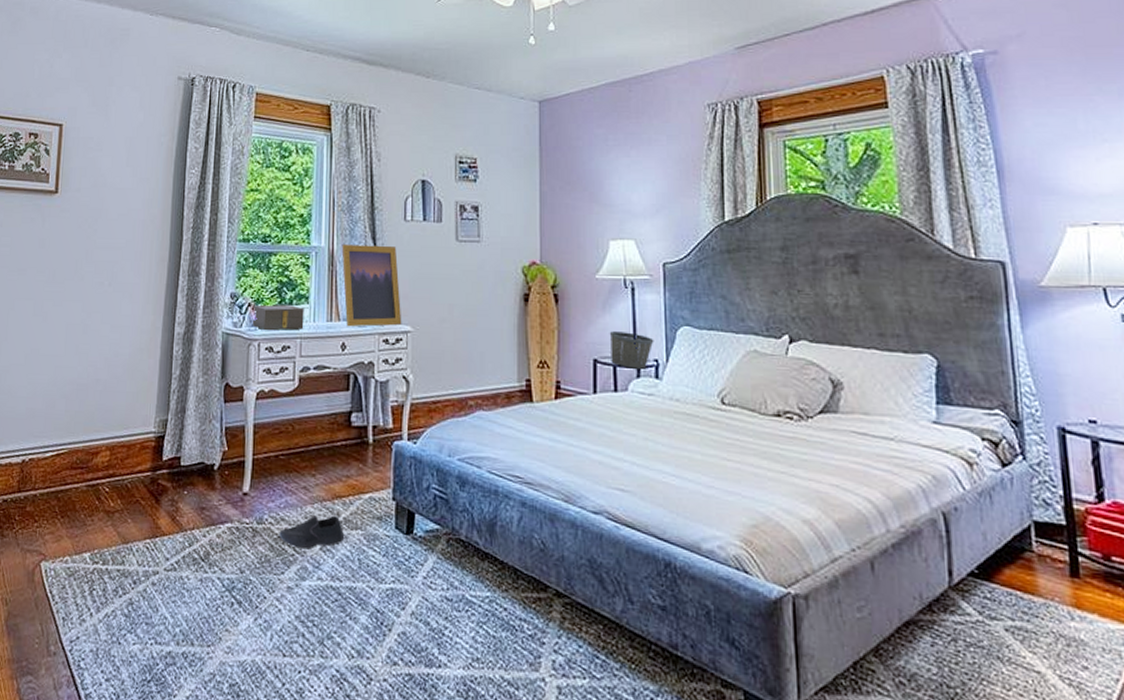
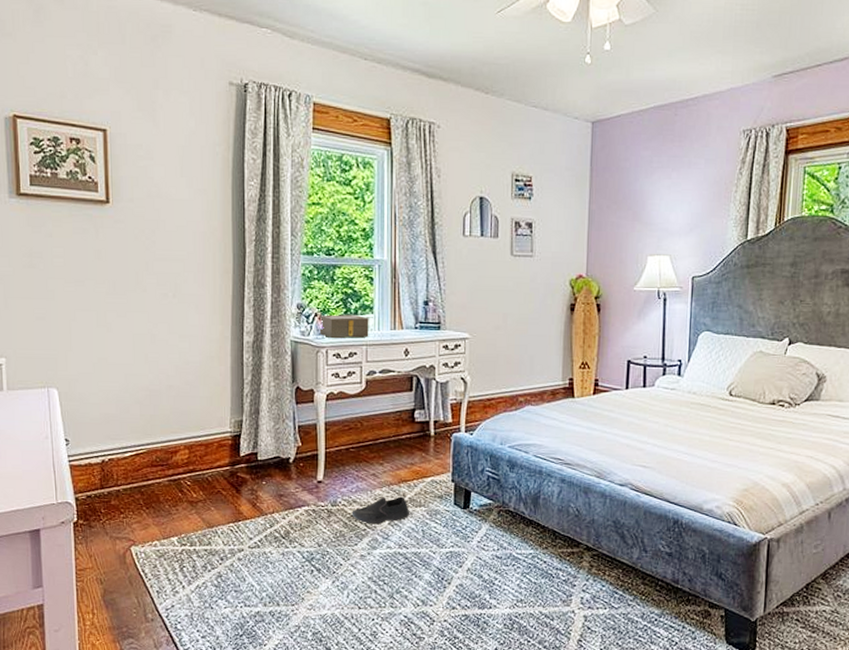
picture frame: present [341,244,402,327] -> none [403,258,461,335]
basket: present [609,331,654,369] -> none [642,336,680,368]

